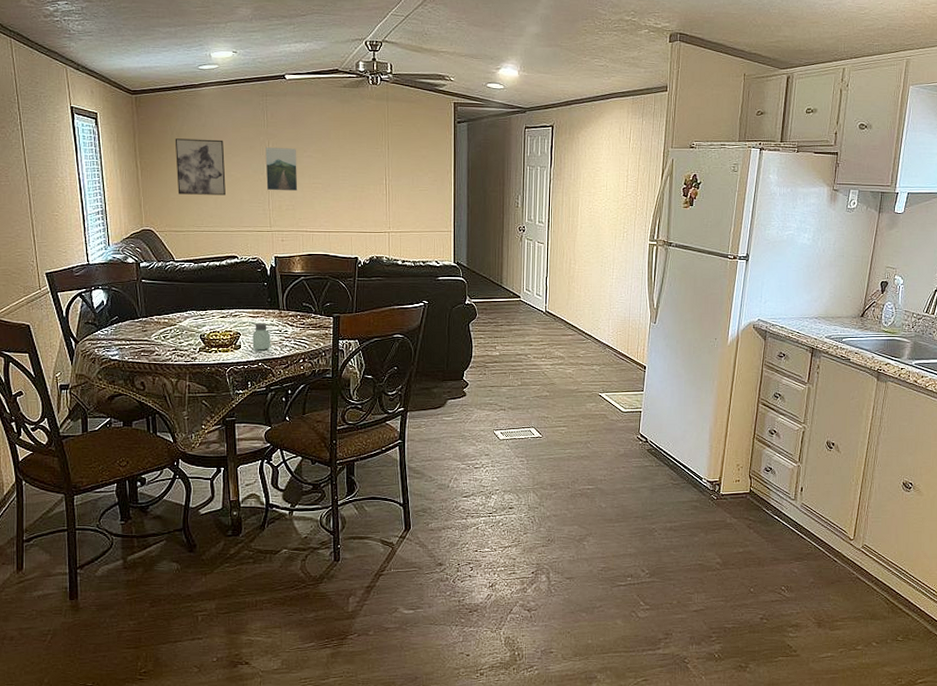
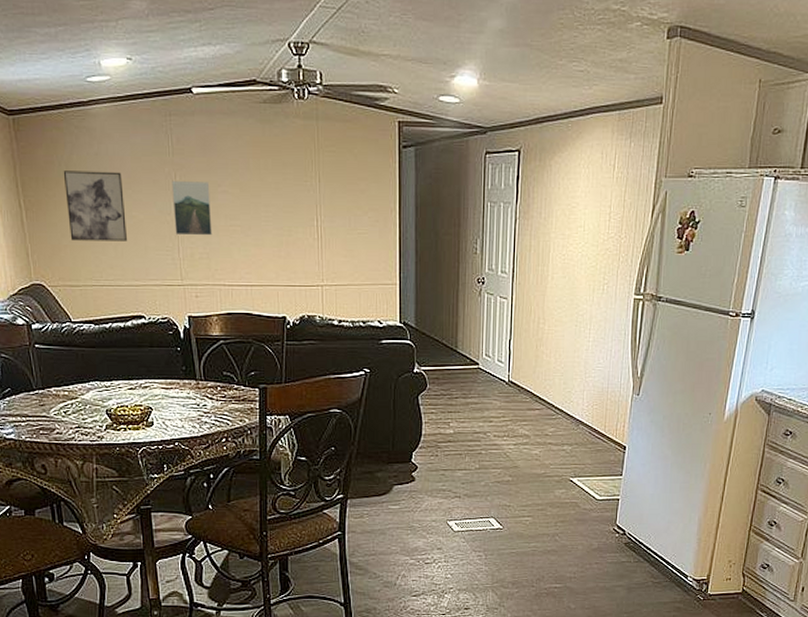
saltshaker: present [252,323,270,351] -> none [166,395,187,428]

